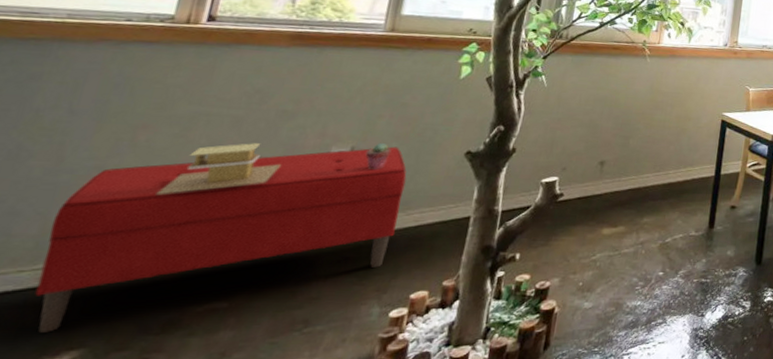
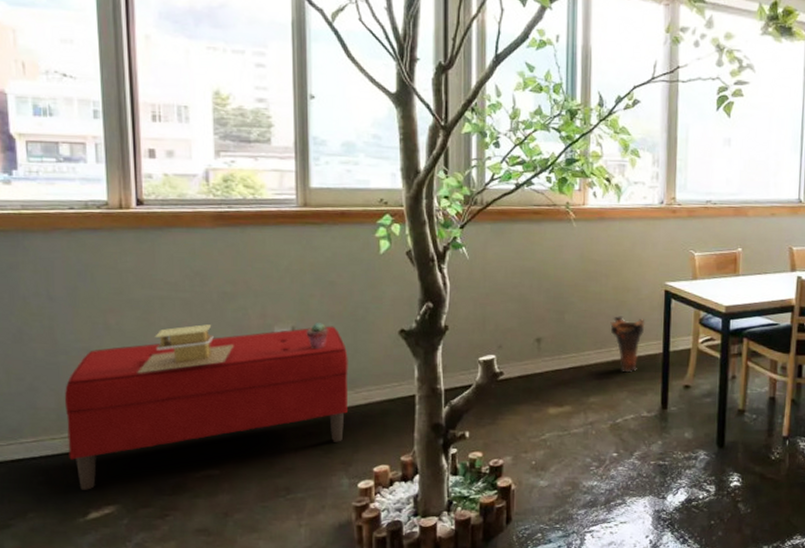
vase: none [669,141,702,193] -> present [610,315,645,372]

